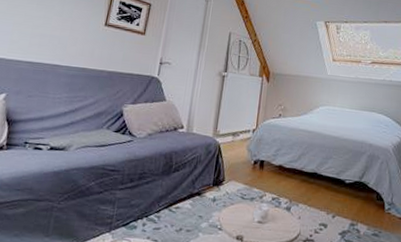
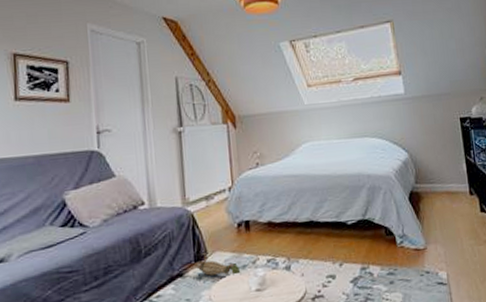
pitcher plant: none [212,178,249,206] -> present [195,251,241,276]

